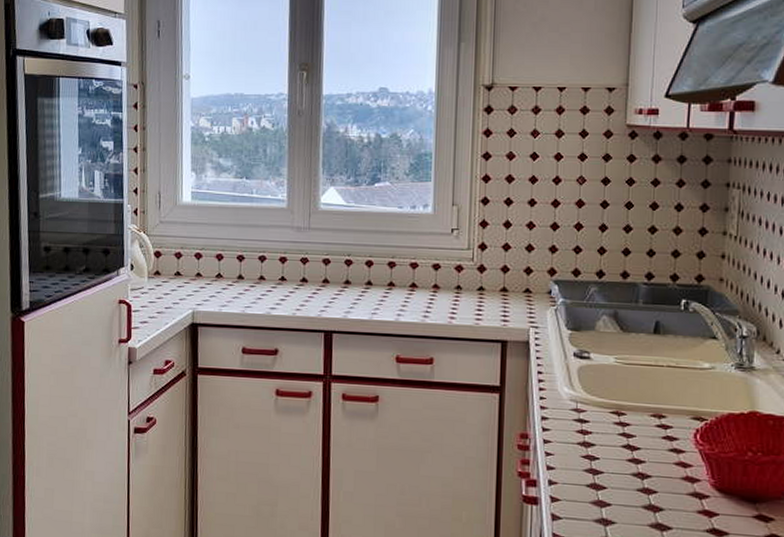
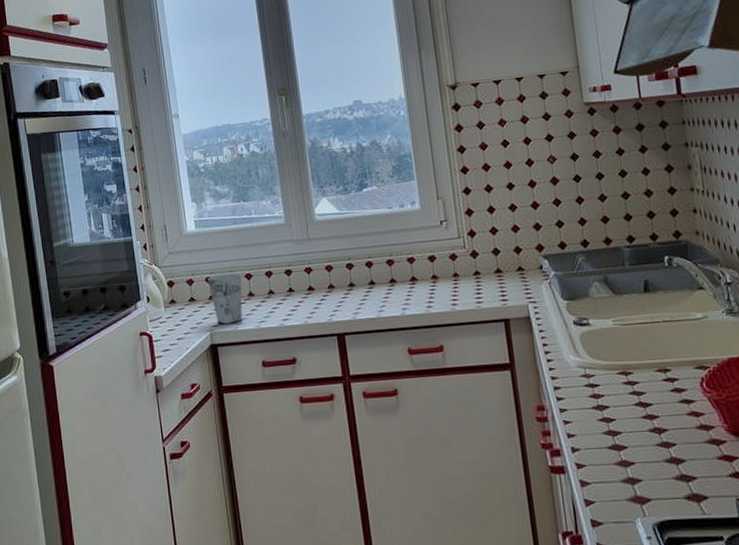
cup: none [197,252,233,305] -> present [207,273,243,325]

